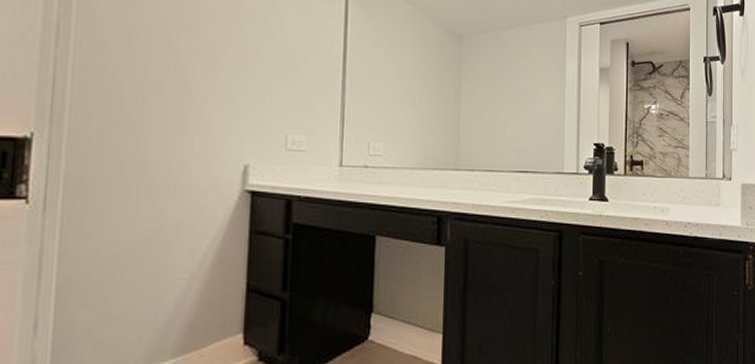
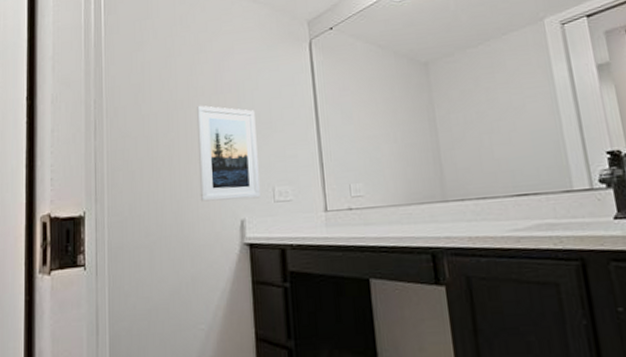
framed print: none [196,29,275,144] -> present [196,105,260,202]

